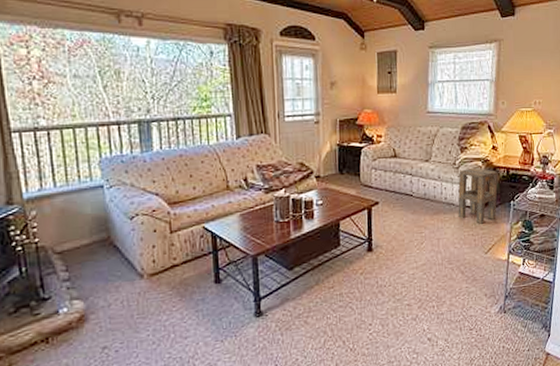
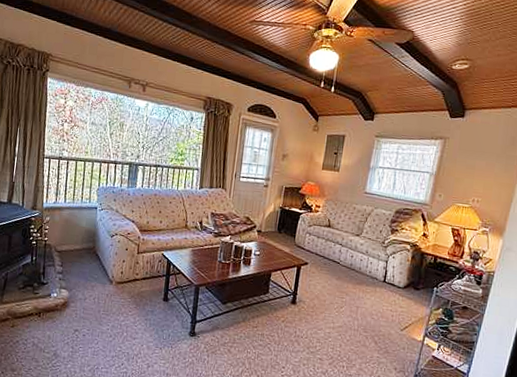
side table: present [458,167,498,224] -> none [380,249,425,303]

